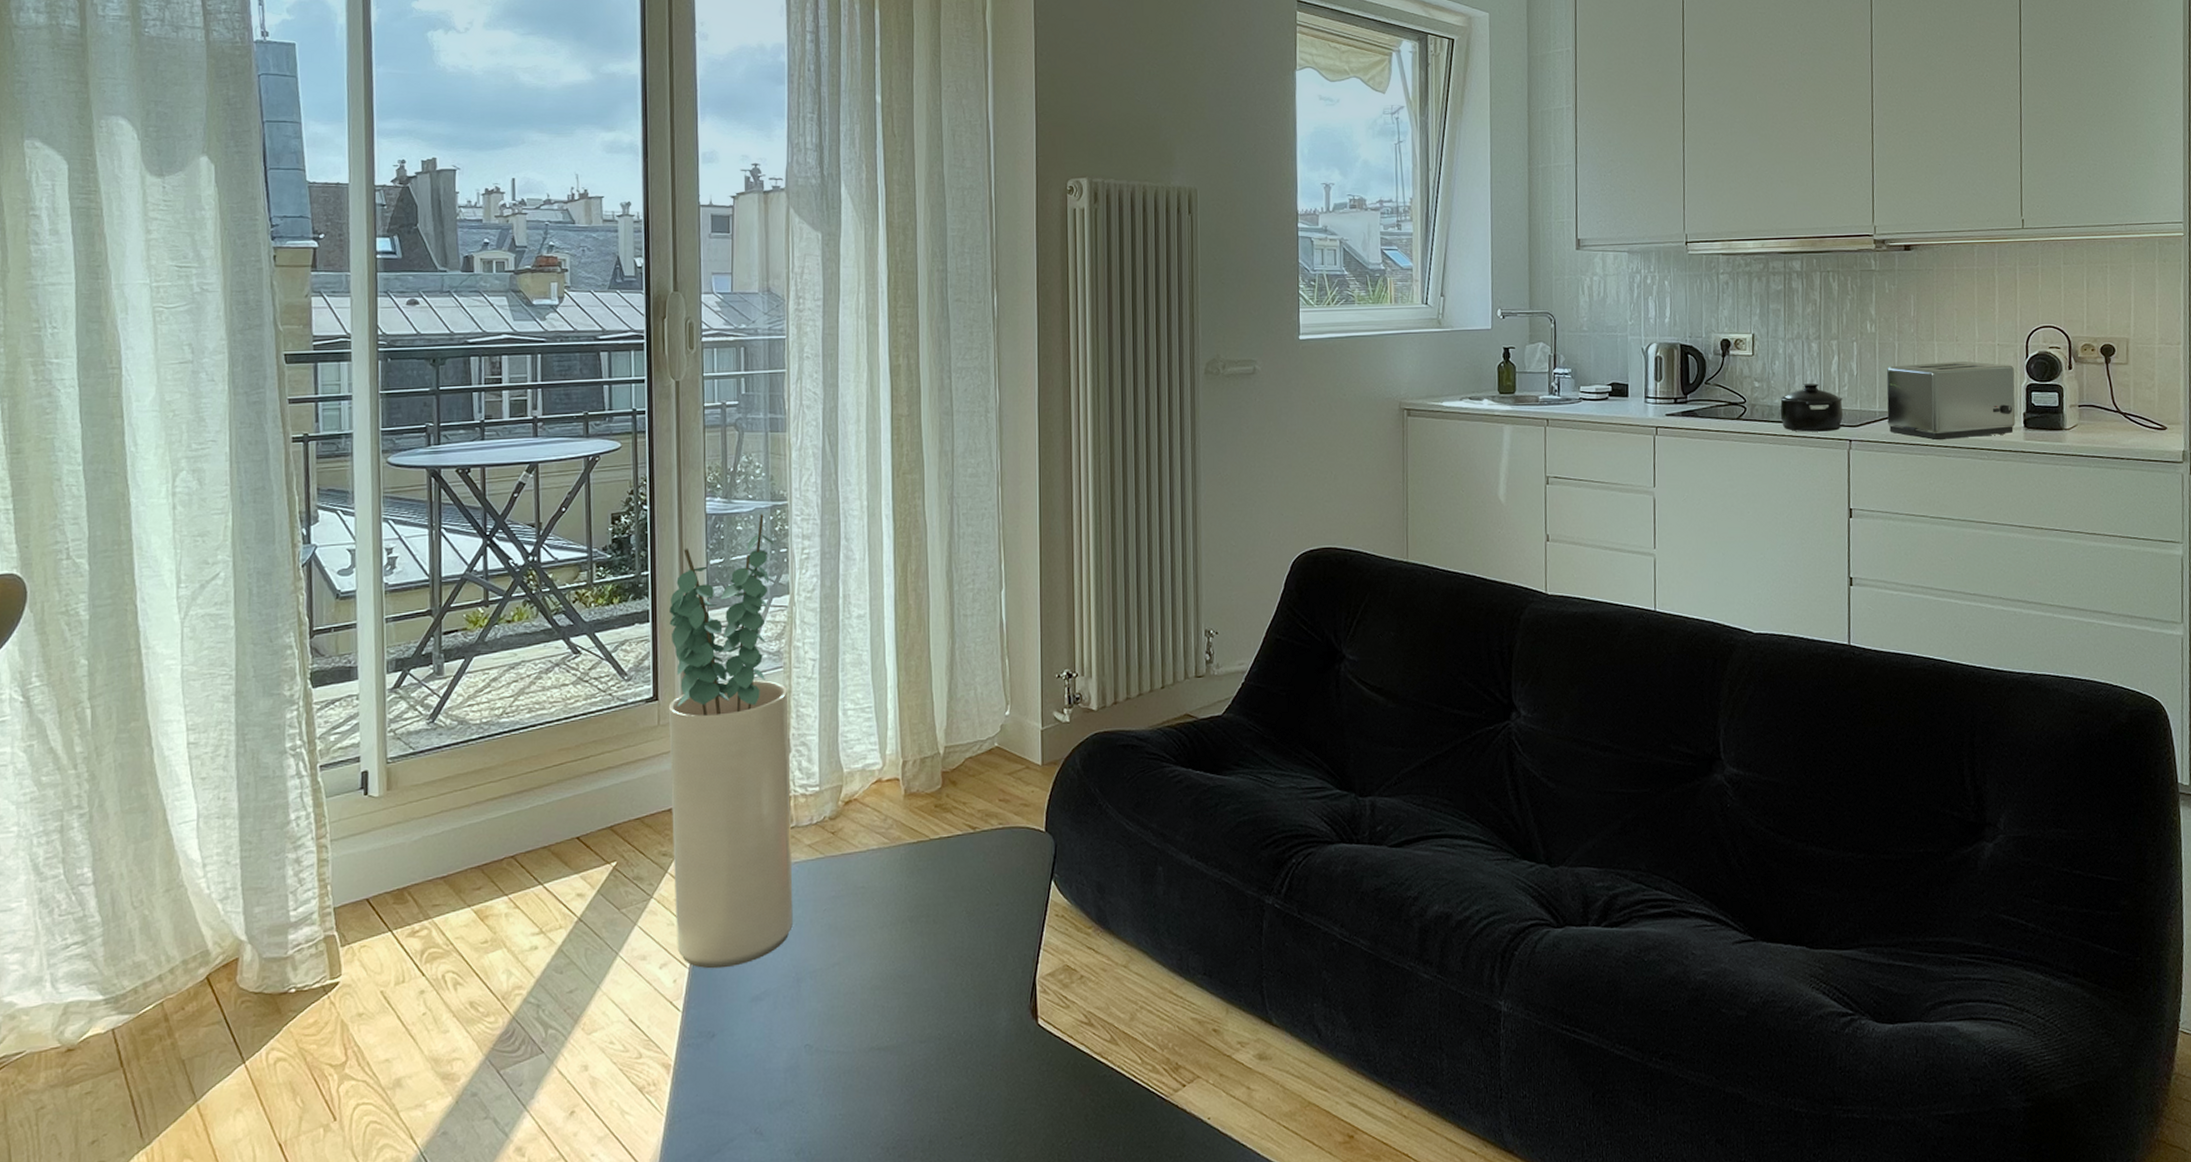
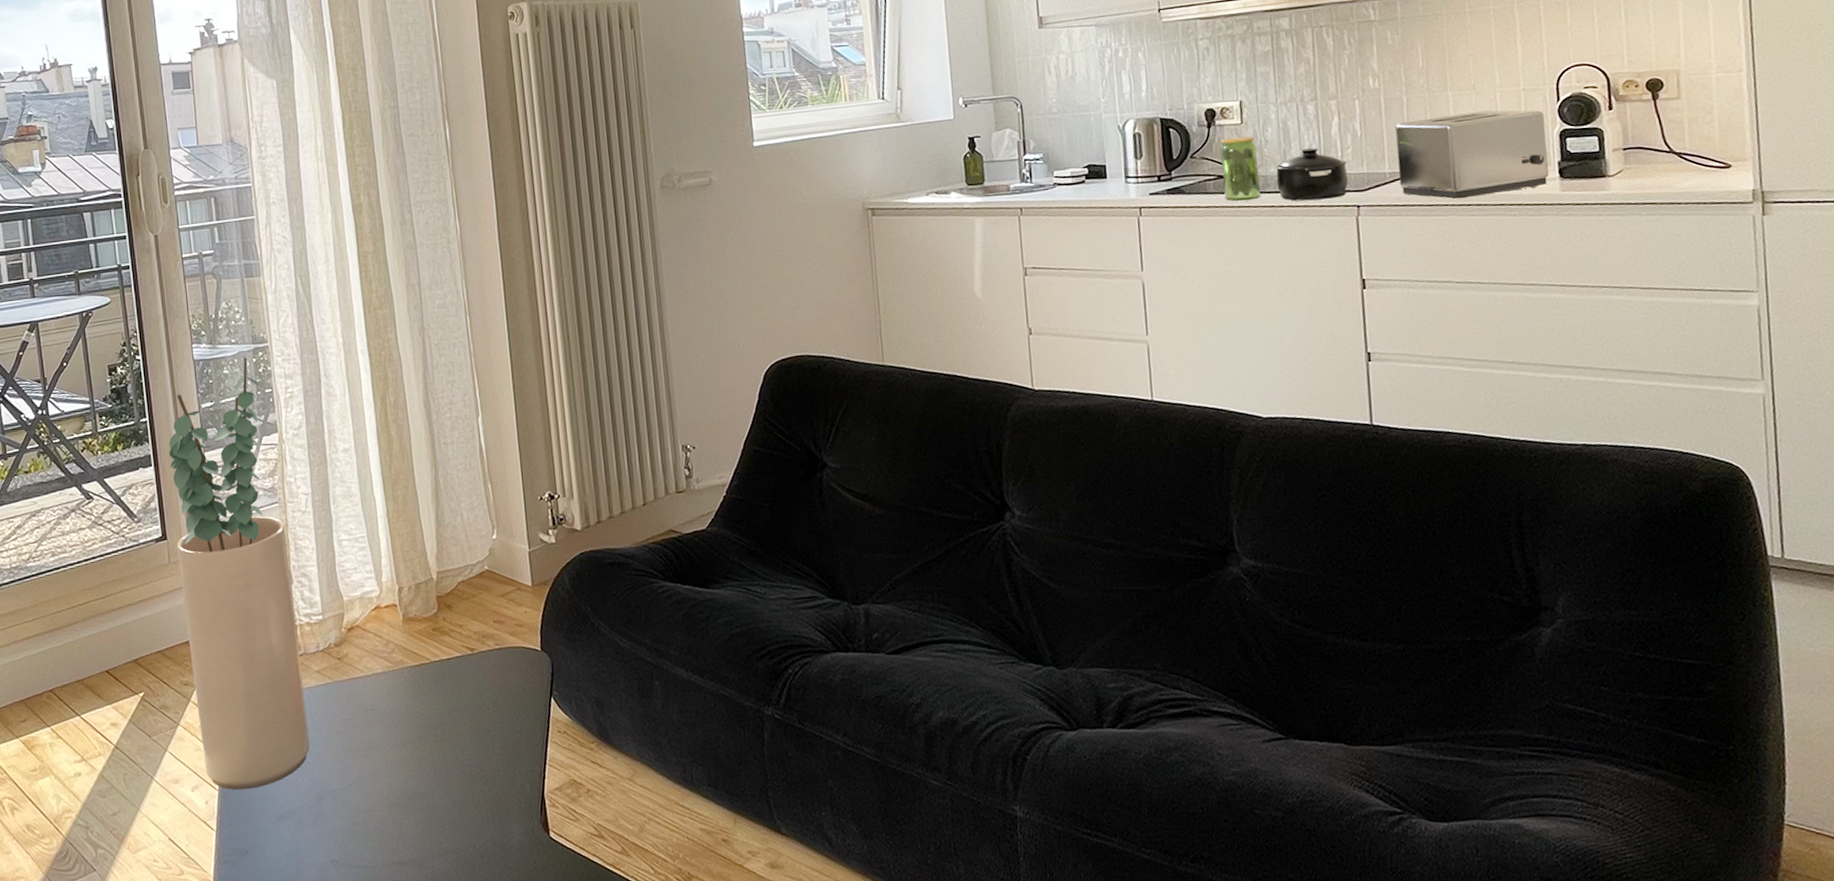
jar: none [1732,367,1766,428] -> present [1220,136,1261,202]

